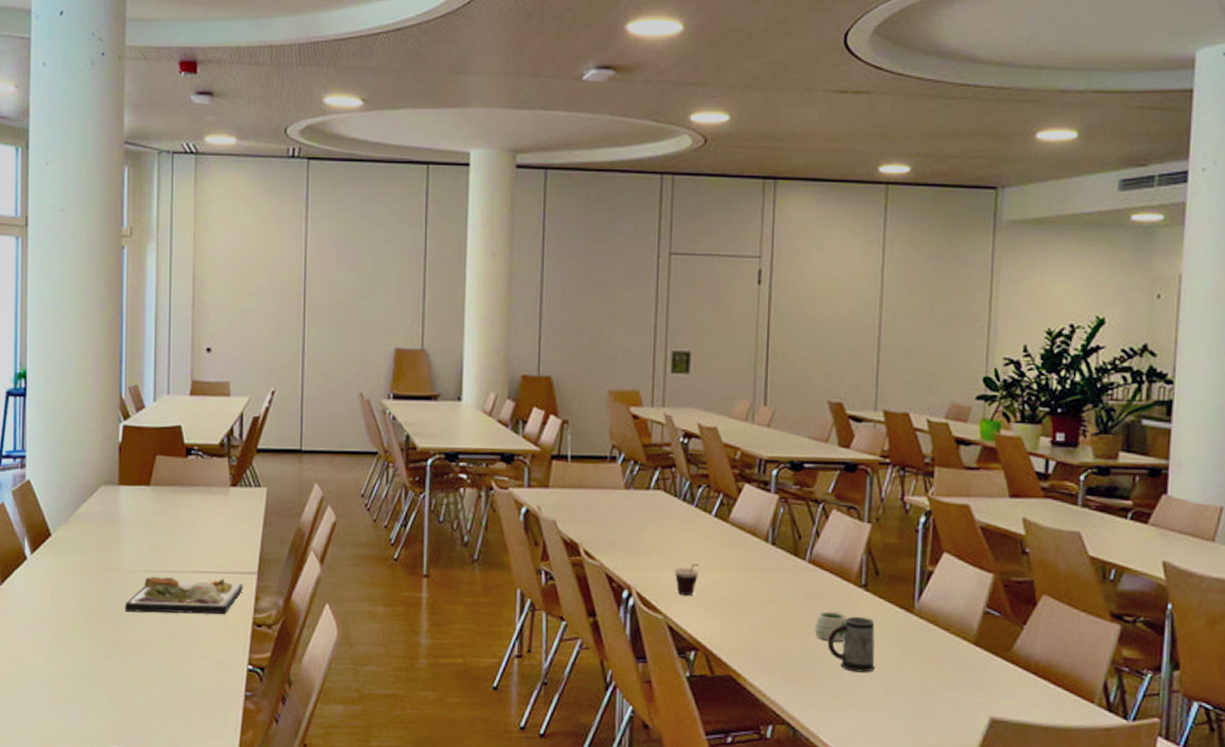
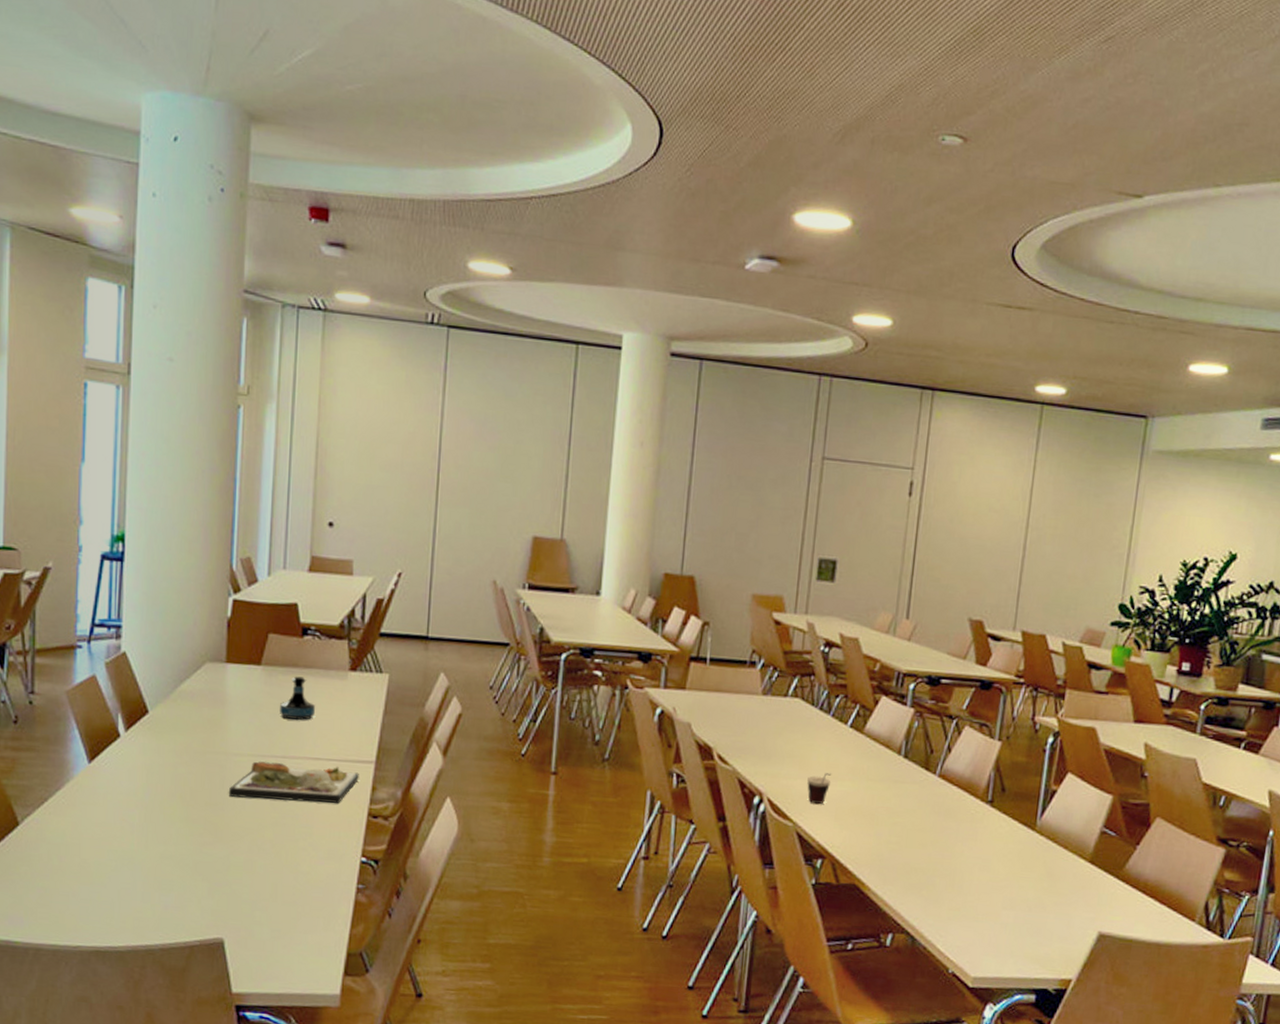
tequila bottle: none [169,494,200,536] -> present [280,676,315,721]
mug: present [814,611,848,641] -> none [939,825,972,855]
mug: present [827,616,876,673] -> none [950,831,998,886]

